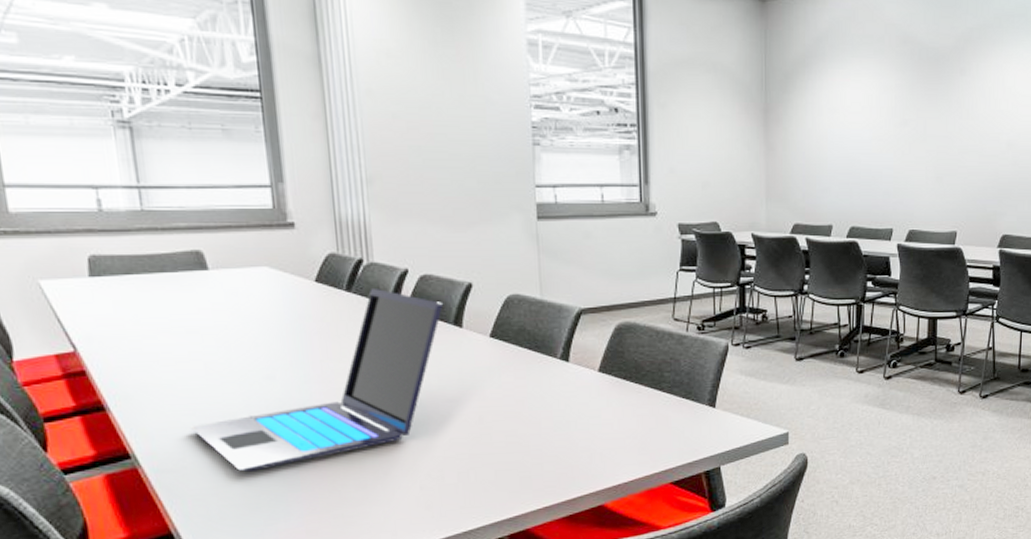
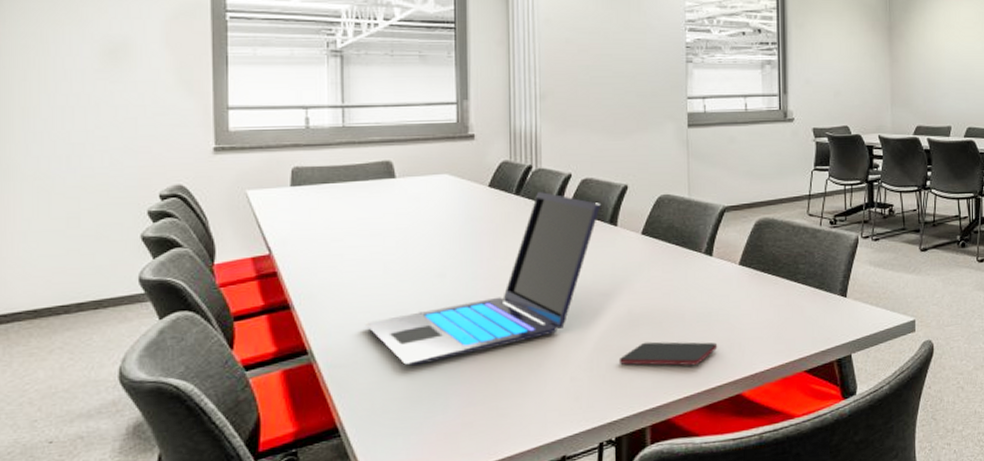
smartphone: none [471,450,578,476] -> present [618,341,718,366]

